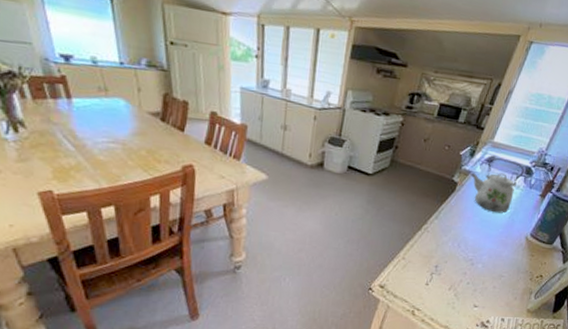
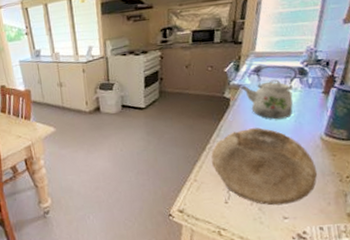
bowl: none [423,215,515,294] -> present [211,127,318,206]

